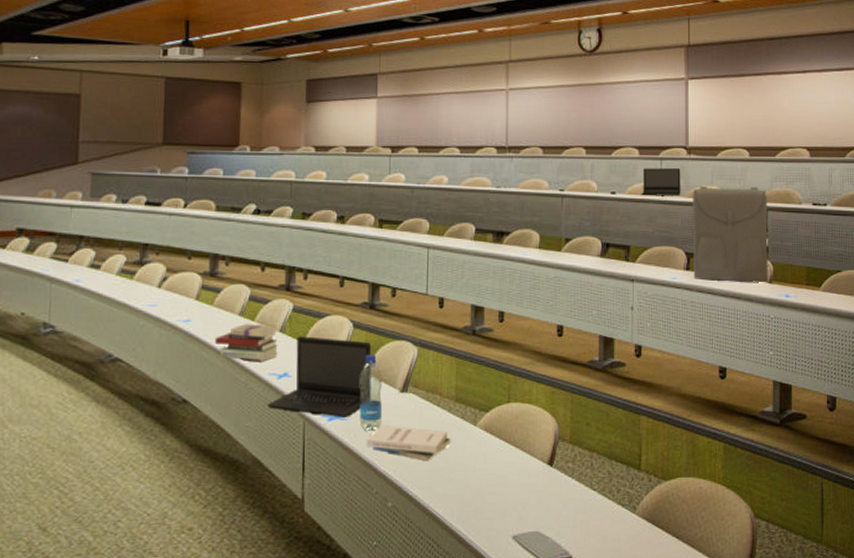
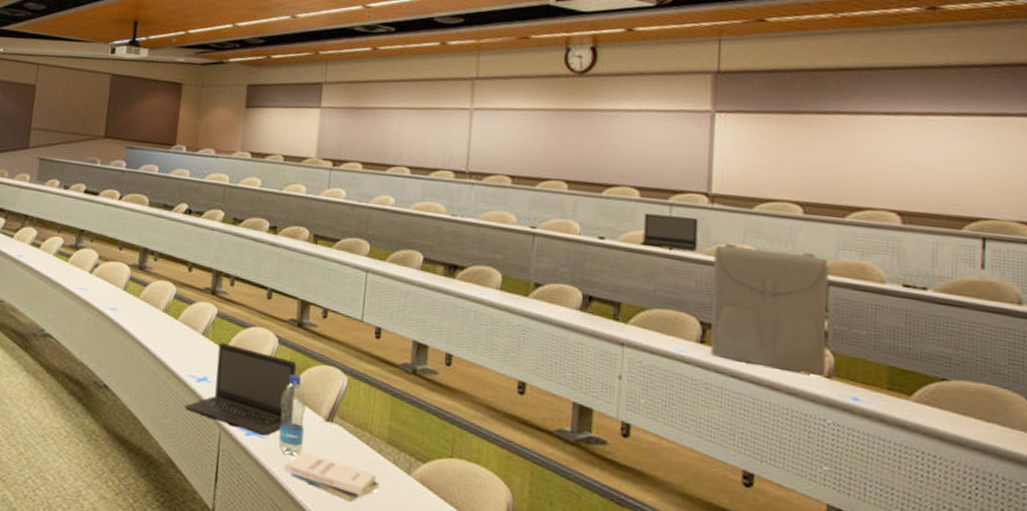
books: present [214,324,278,362] -> none [138,321,200,363]

